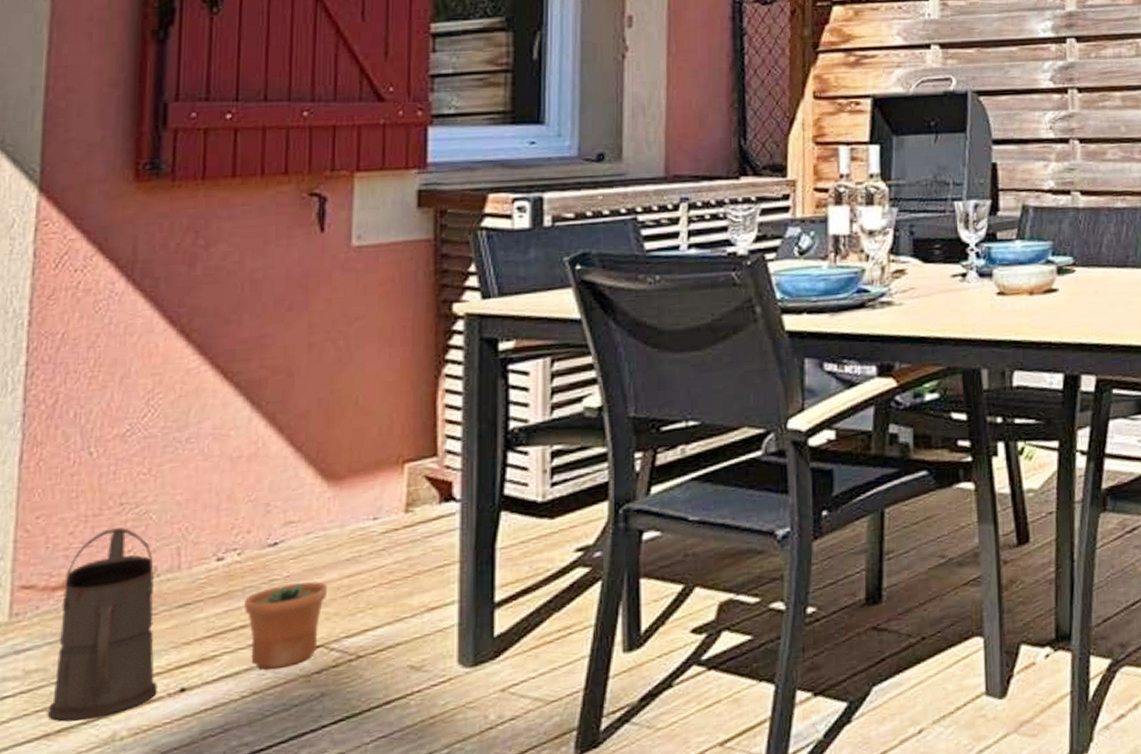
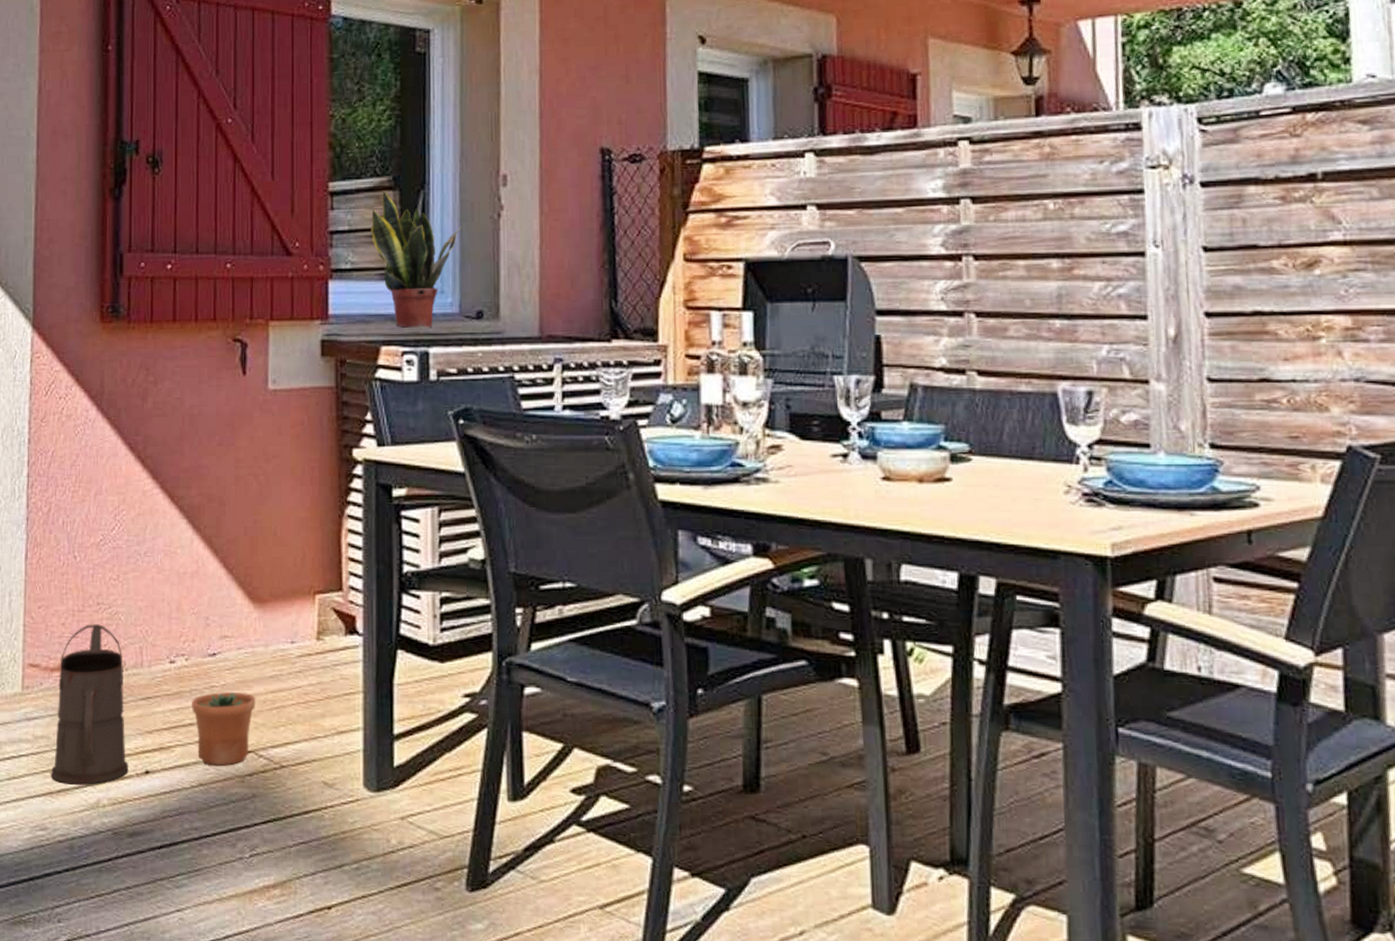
potted plant: none [479,32,582,174] -> present [370,191,462,328]

